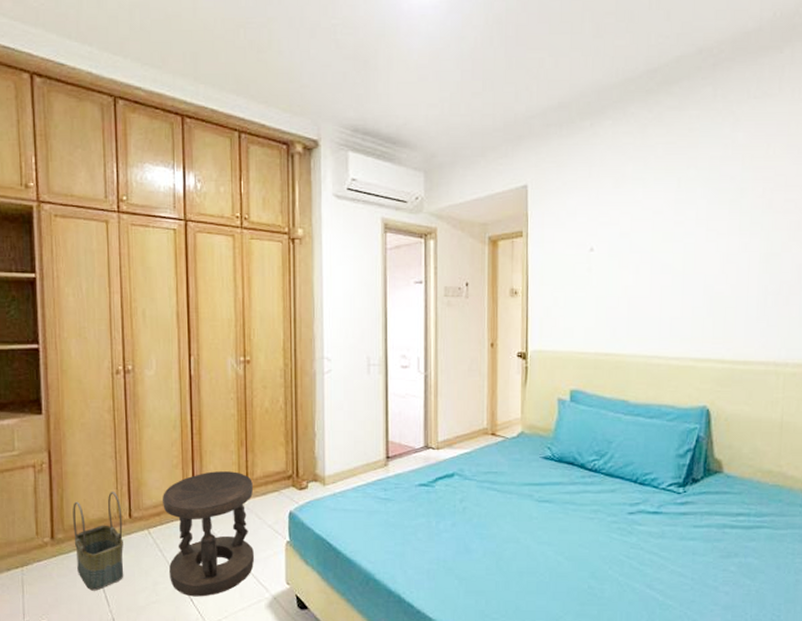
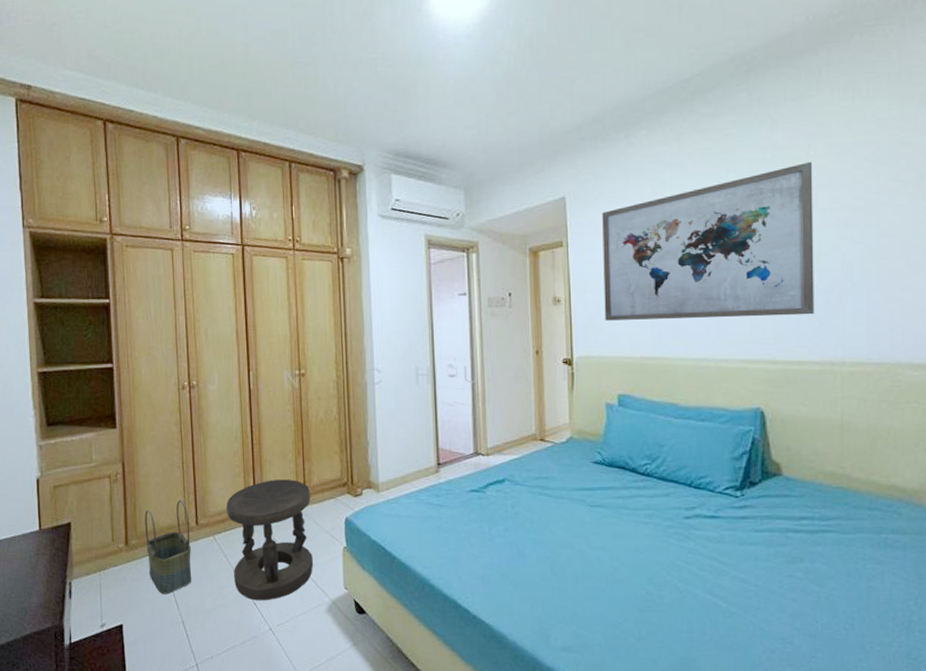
wall art: none [561,161,771,316] -> present [602,161,815,321]

